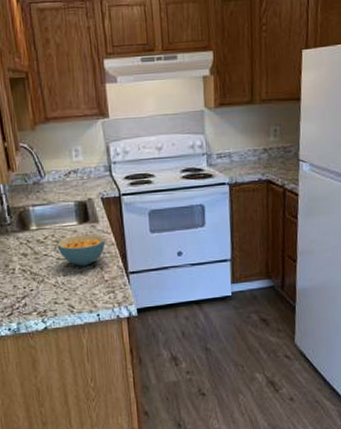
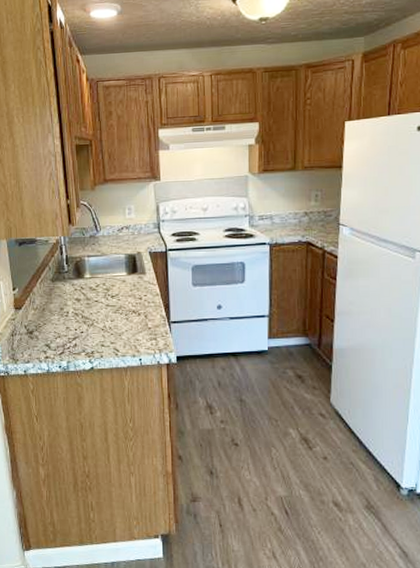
cereal bowl: present [57,234,106,266] -> none [107,284,151,313]

